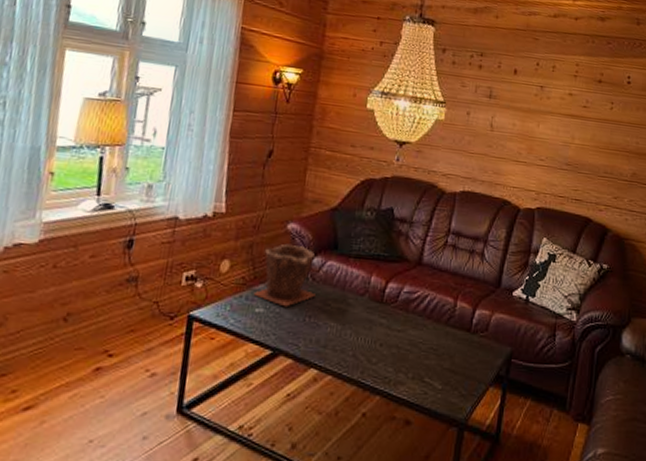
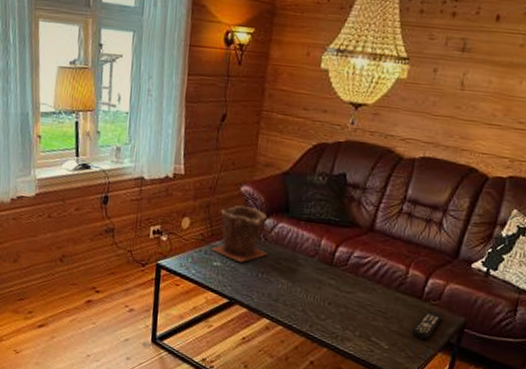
remote control: none [463,342,492,374] -> present [412,310,444,340]

